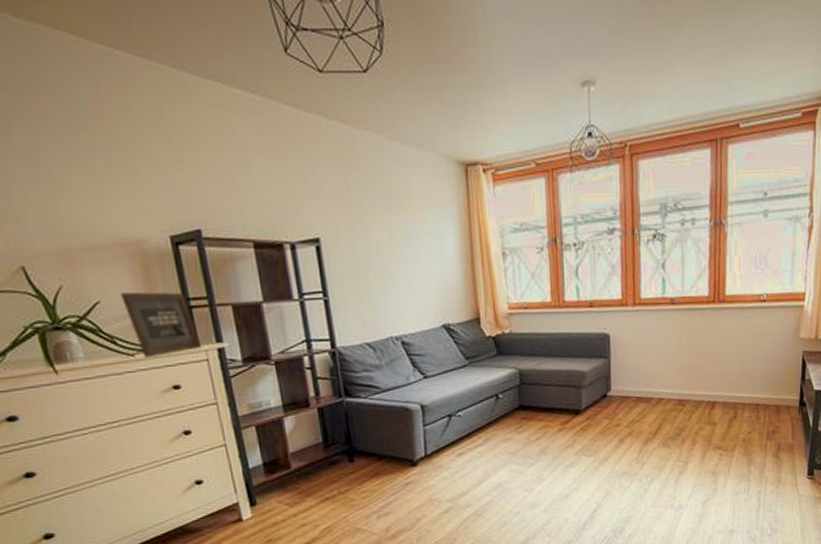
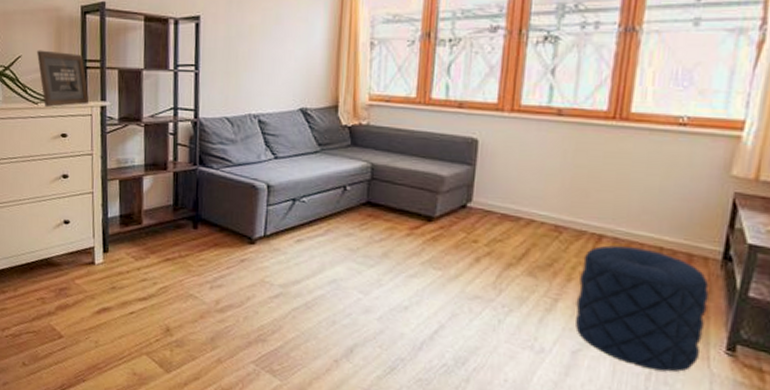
pouf: none [701,407,792,503] -> present [576,245,710,372]

